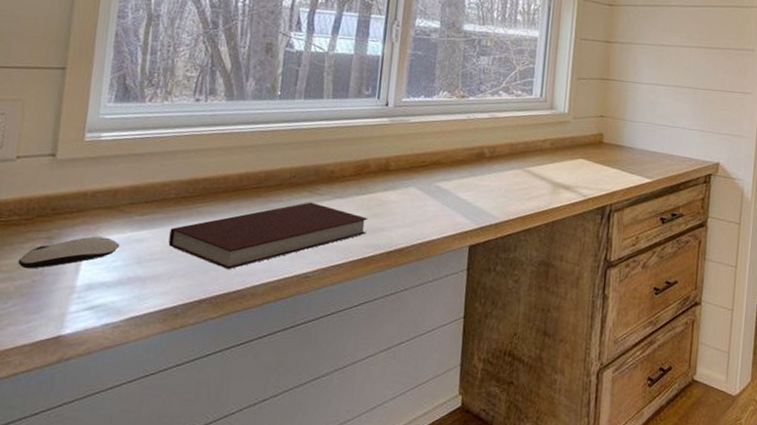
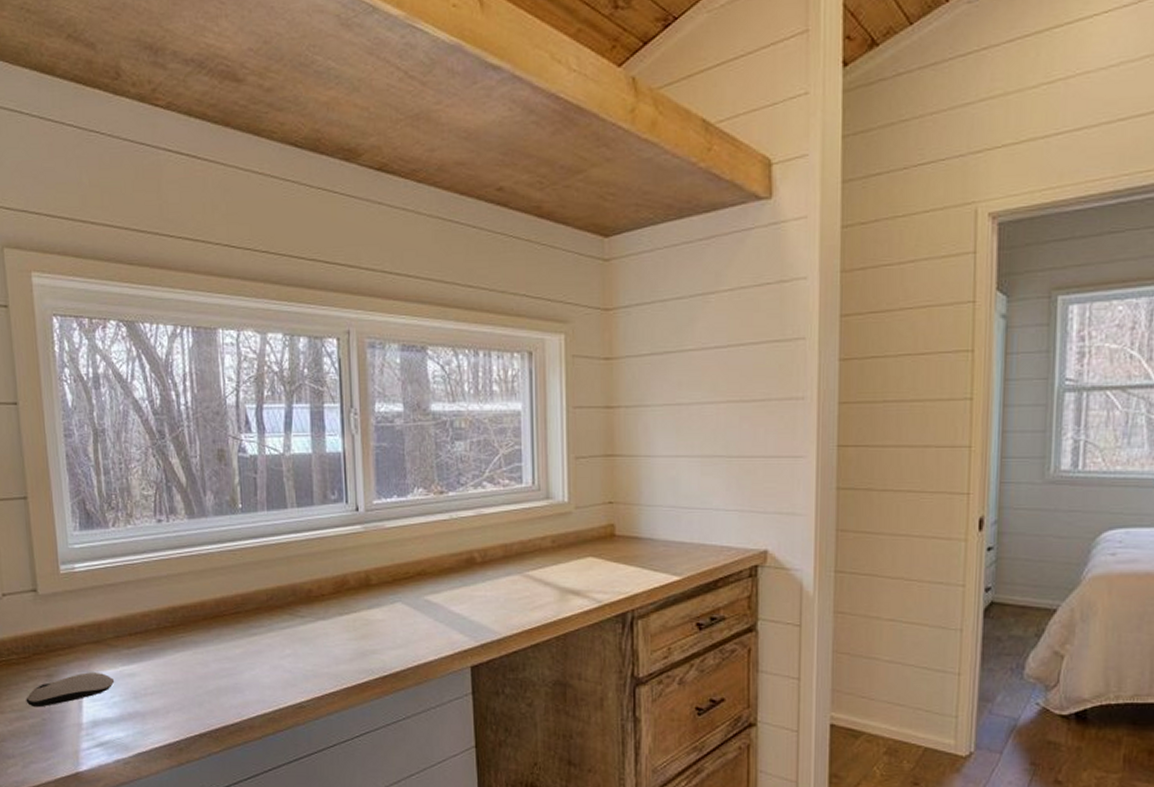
notebook: present [168,202,368,270] -> none [158,625,356,702]

